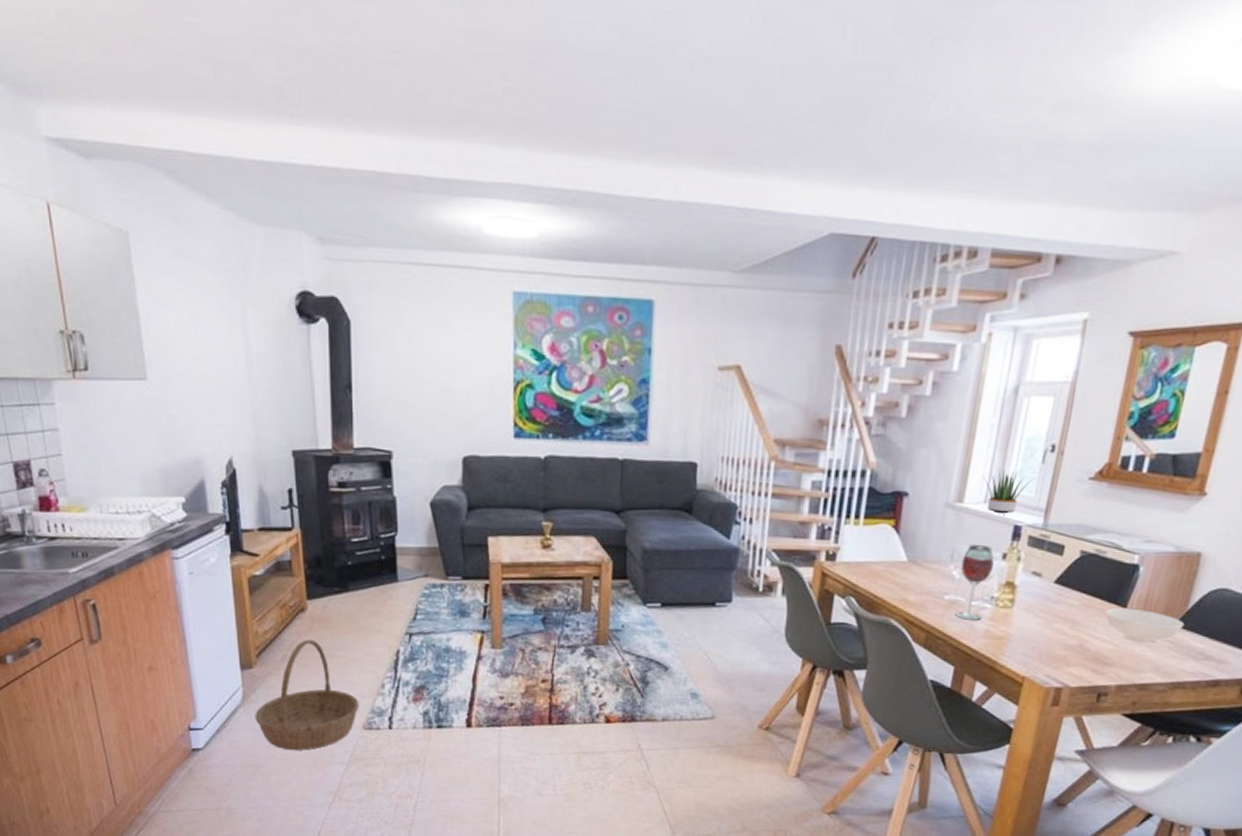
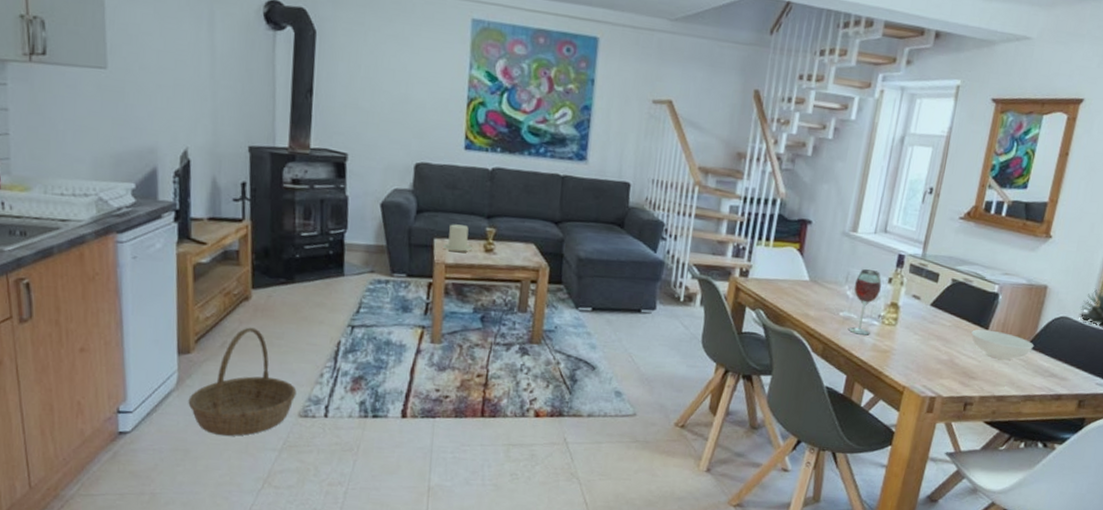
candle: none [497,520,530,551] -> present [442,224,474,253]
potted plant: present [983,469,1034,514] -> none [874,206,916,245]

